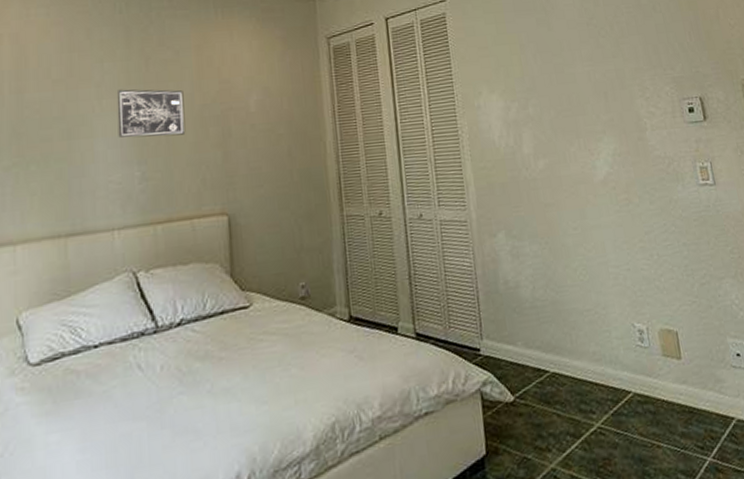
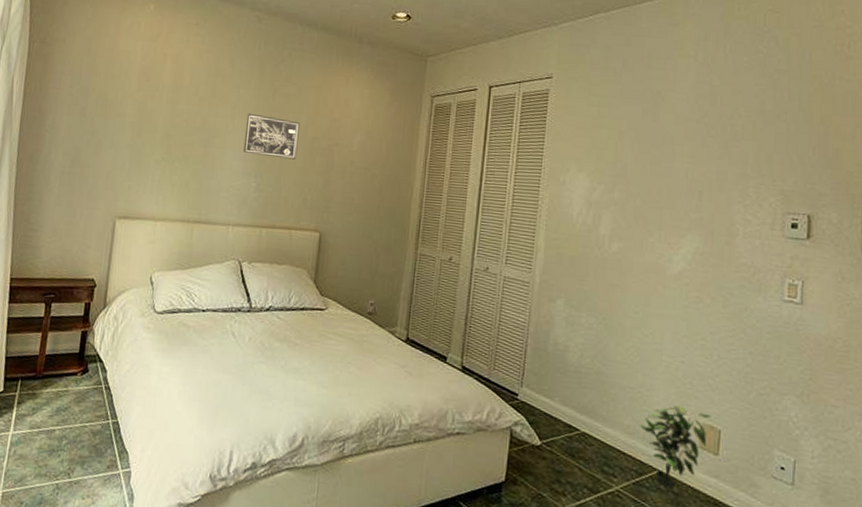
potted plant: none [604,316,668,410] -> present [640,404,711,490]

